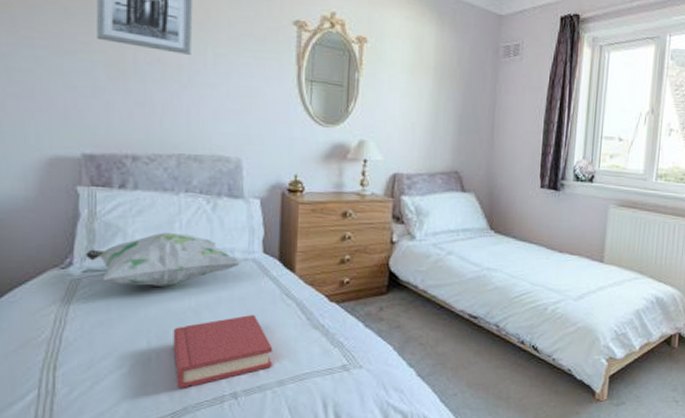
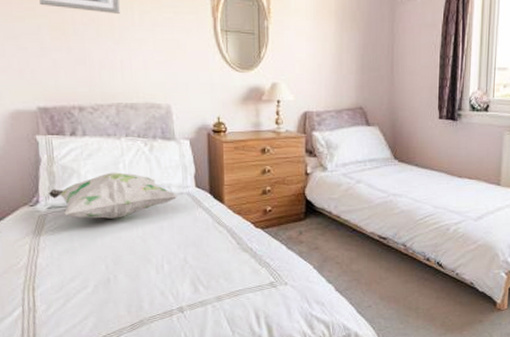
hardback book: present [173,314,273,390] -> none [126,240,211,305]

